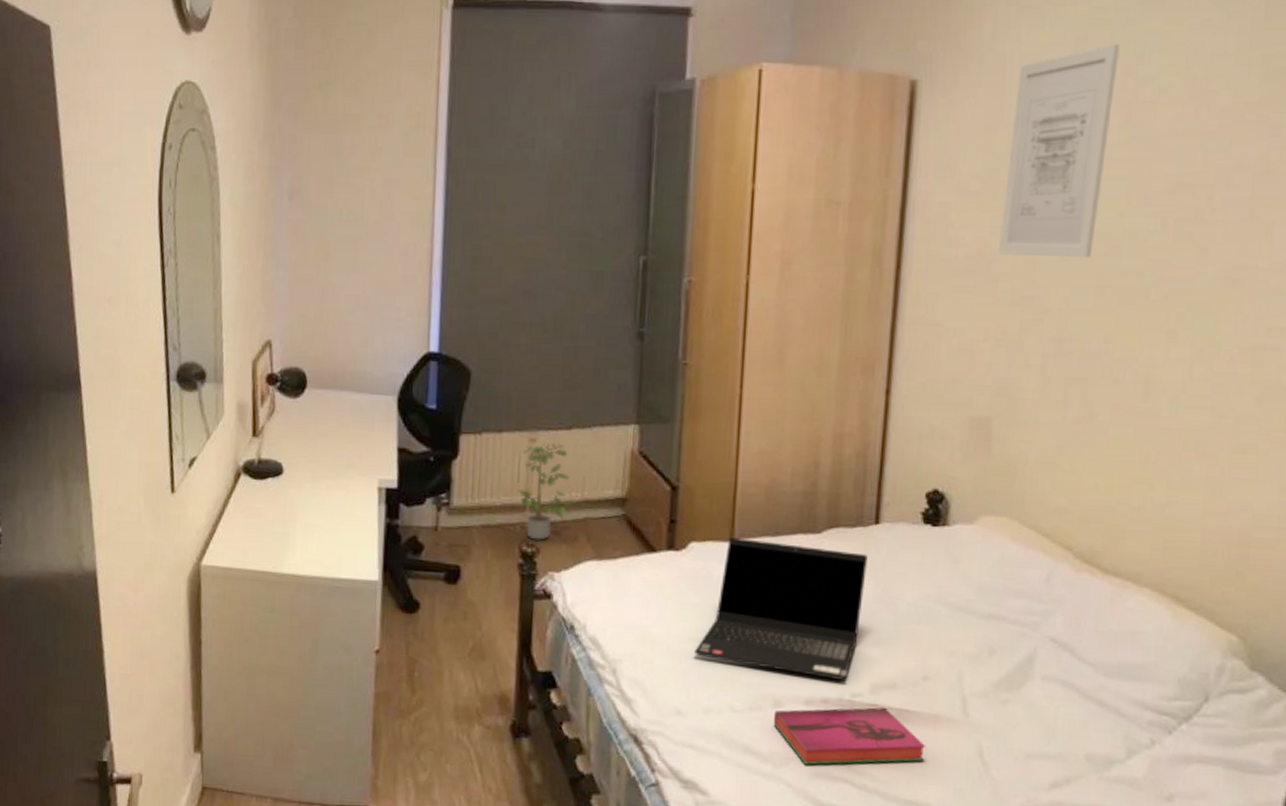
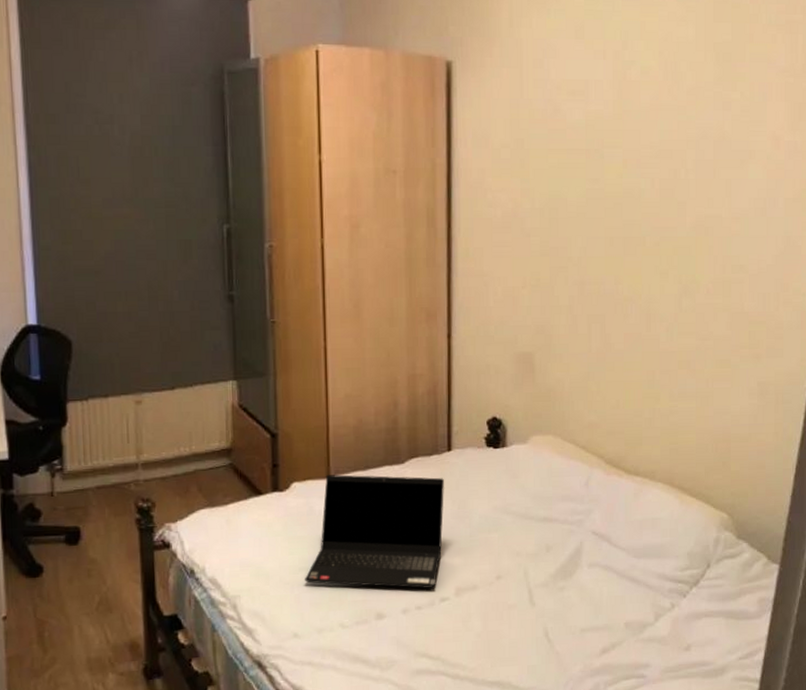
potted plant: present [518,443,576,541] -> none [129,403,185,495]
hardback book: present [773,707,926,765] -> none [377,607,504,665]
wall art: present [999,45,1120,258] -> none [529,32,609,214]

